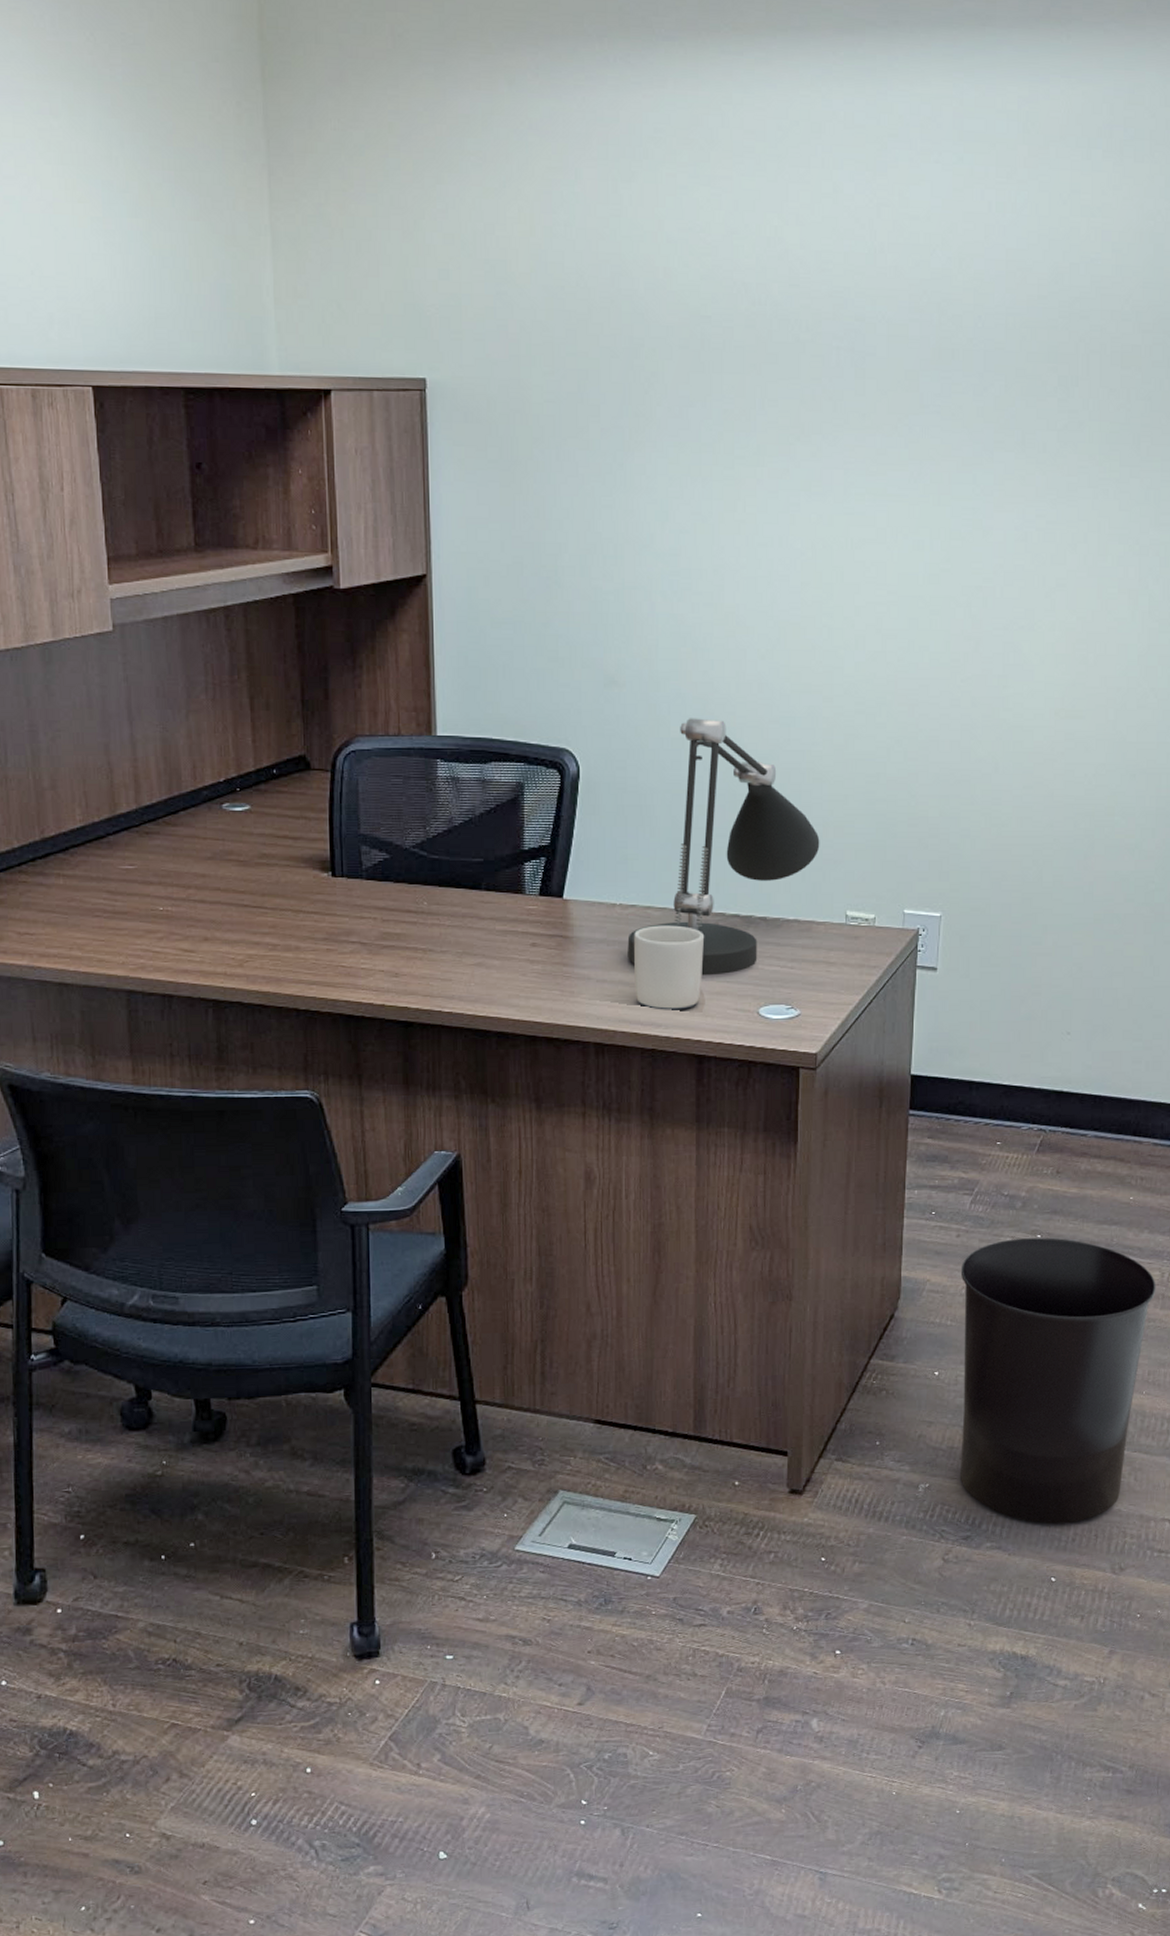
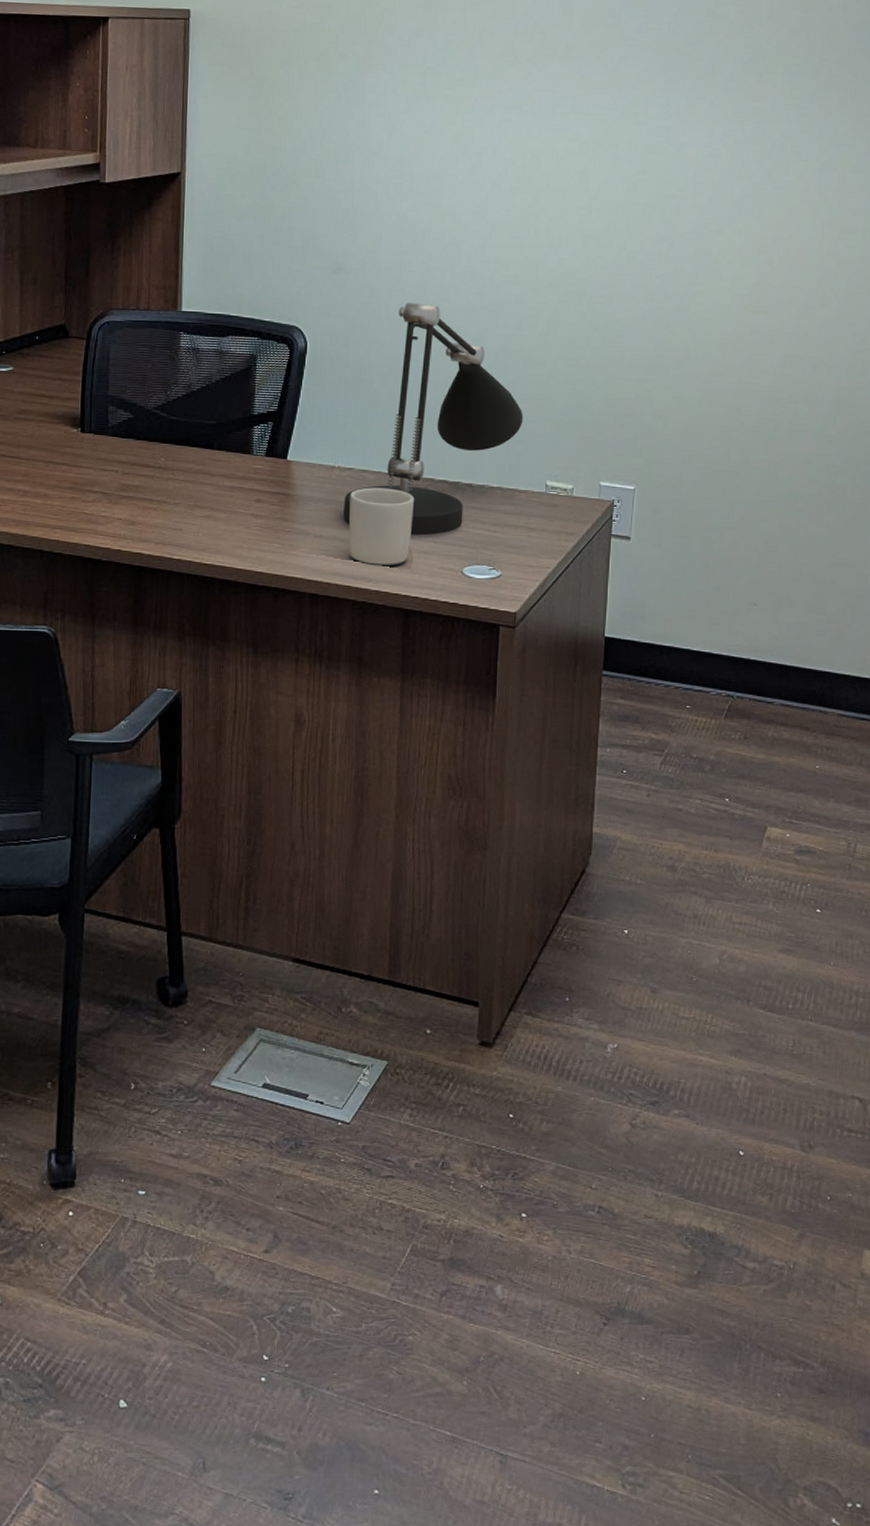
waste bin: present [959,1237,1156,1524] -> none [647,801,843,1094]

